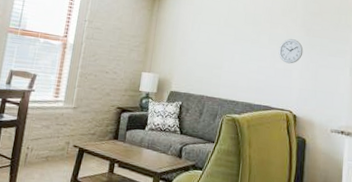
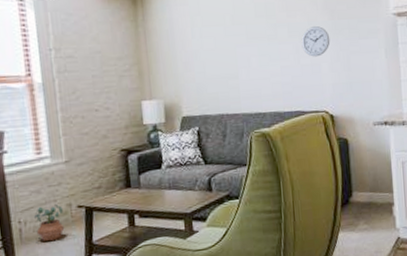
potted plant: none [37,139,62,170] -> present [34,204,65,241]

